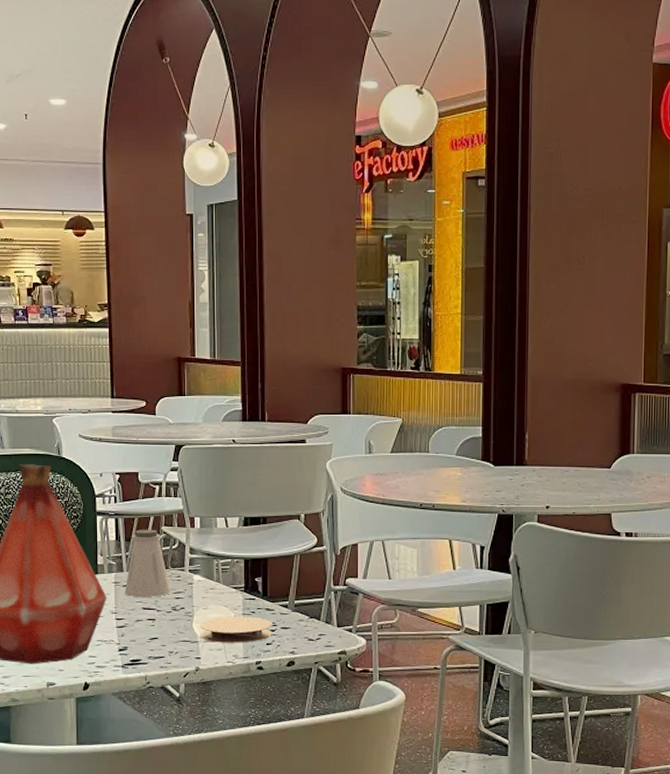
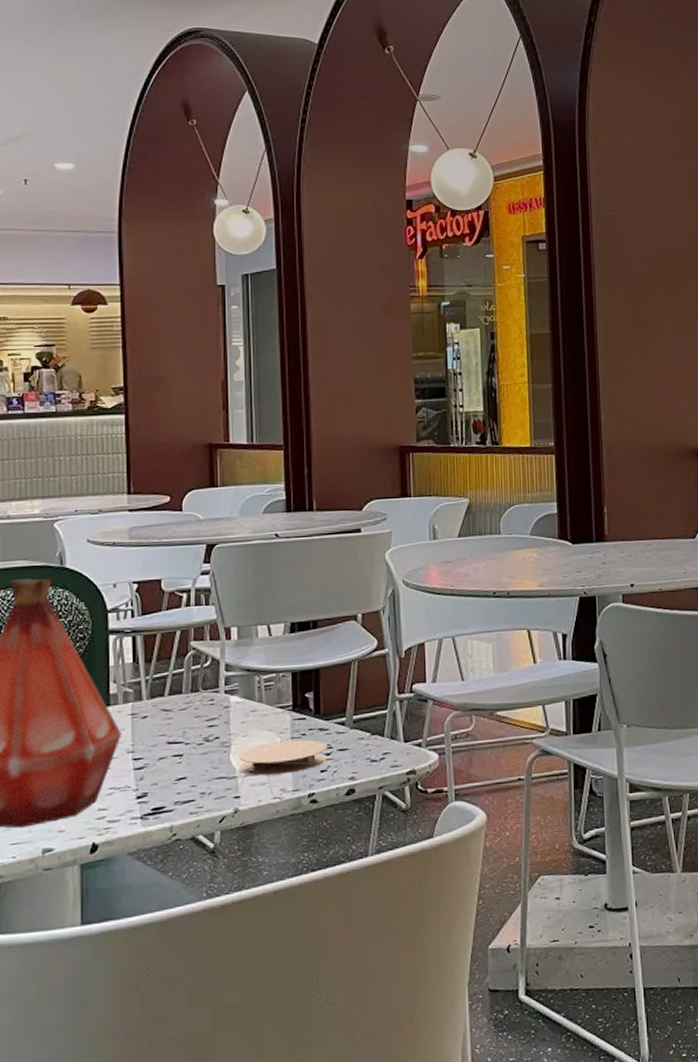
saltshaker: present [124,529,170,597] -> none [143,645,202,730]

